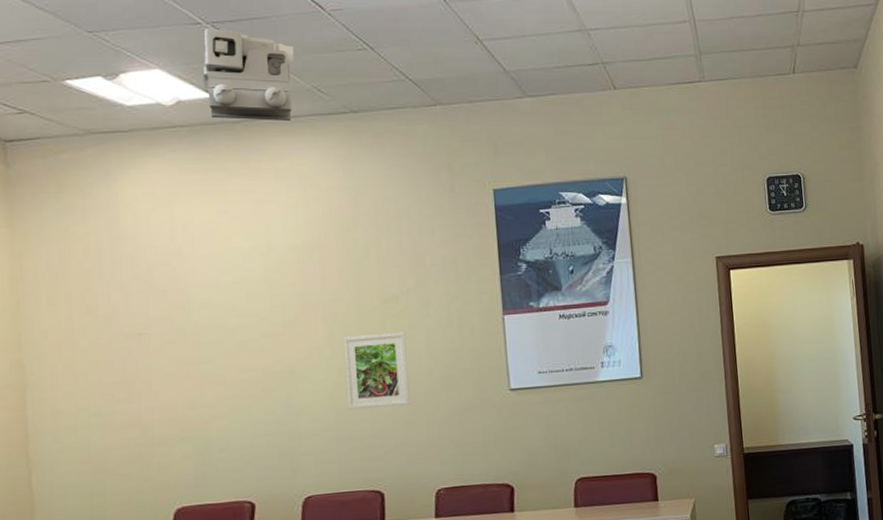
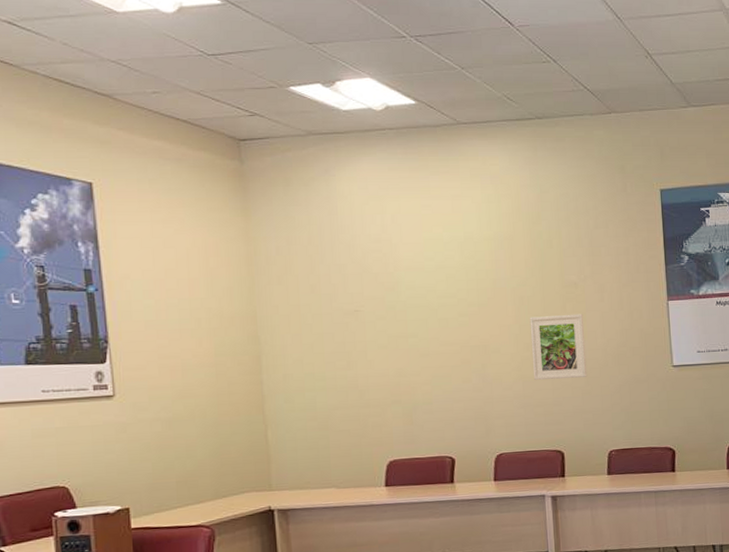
total station: present [202,28,294,122] -> none [407,41,487,126]

